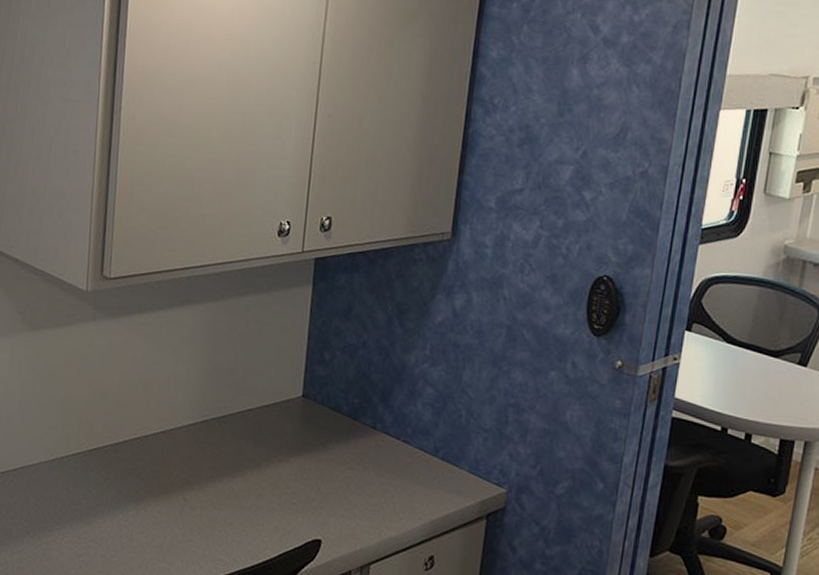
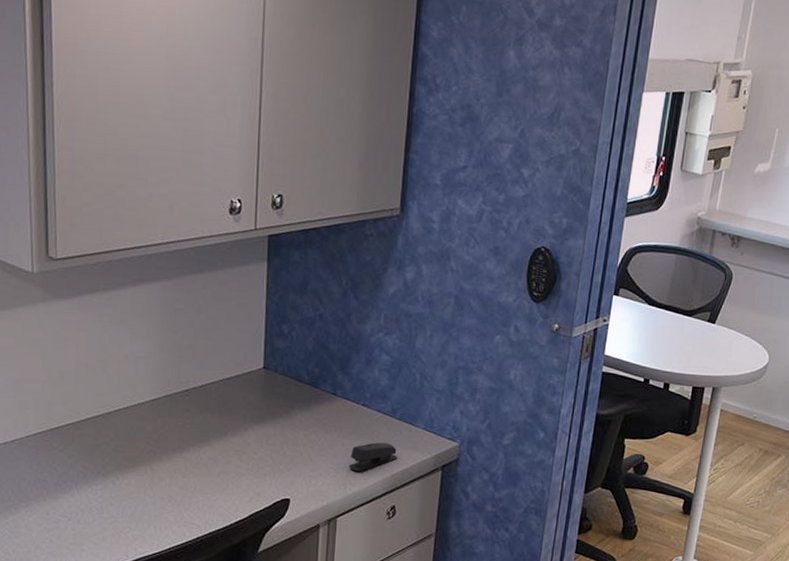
stapler: none [385,483,439,514] -> present [349,442,398,471]

